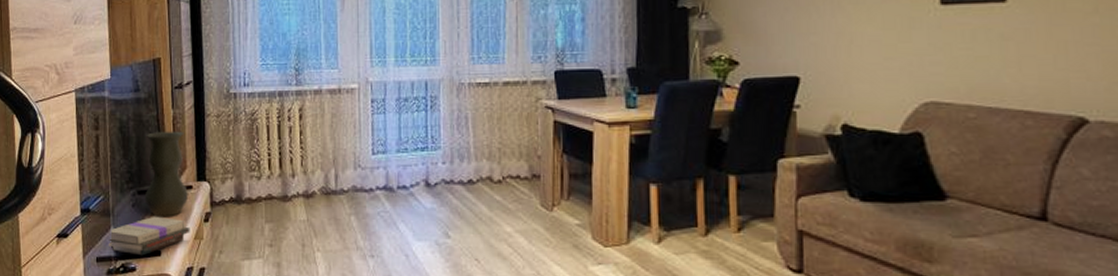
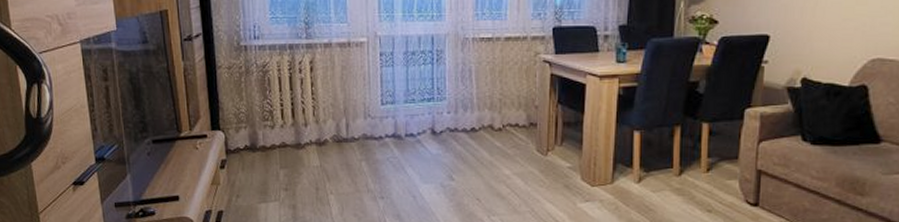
books: present [108,216,190,256] -> none [125,163,207,201]
vase: present [144,131,189,219] -> none [157,82,204,166]

